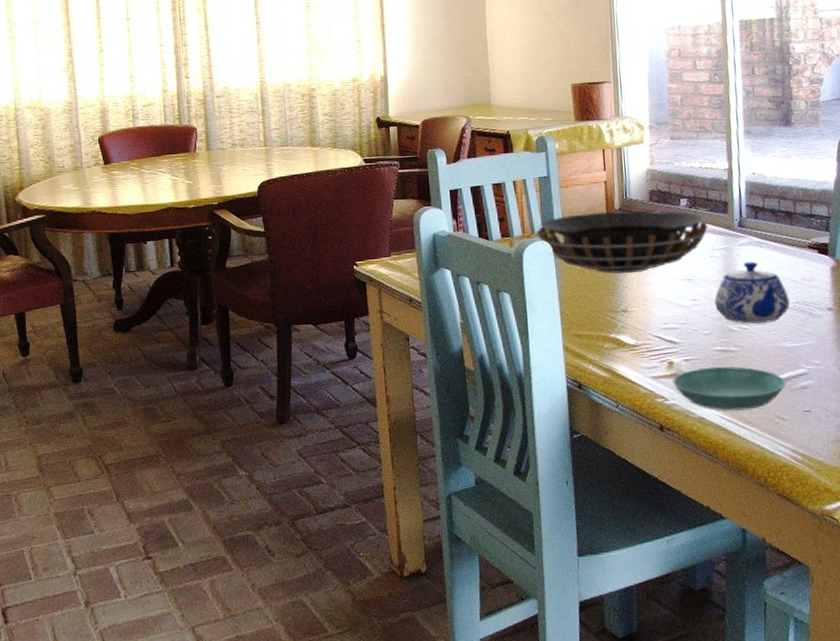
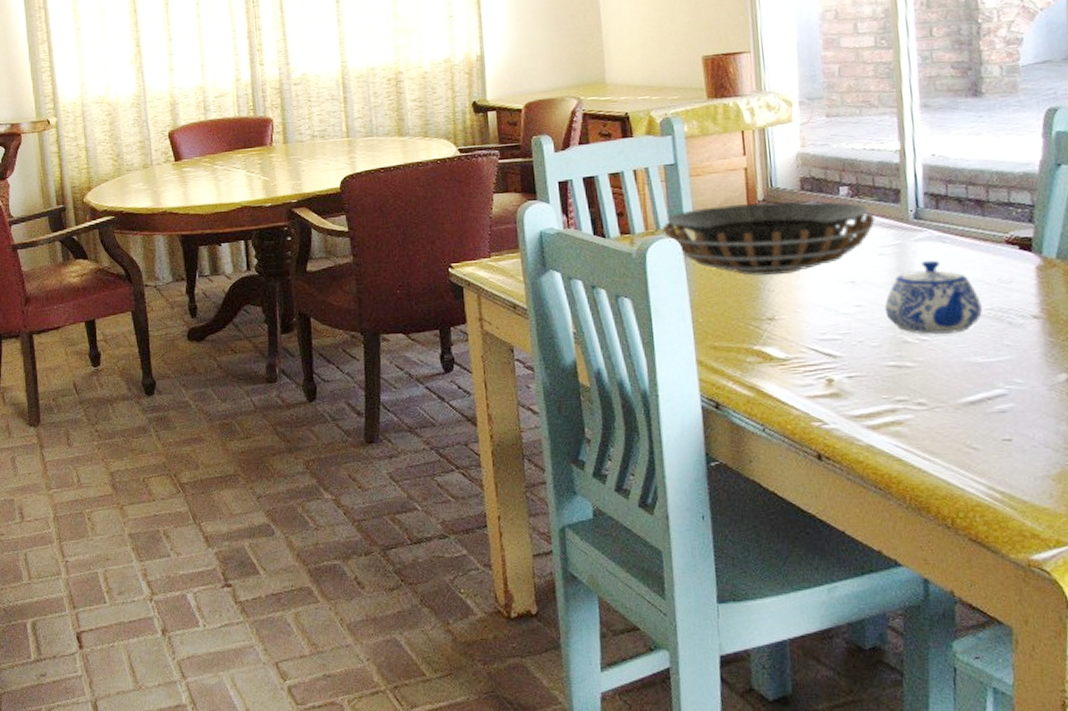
saucer: present [672,366,787,411] -> none [832,385,979,438]

